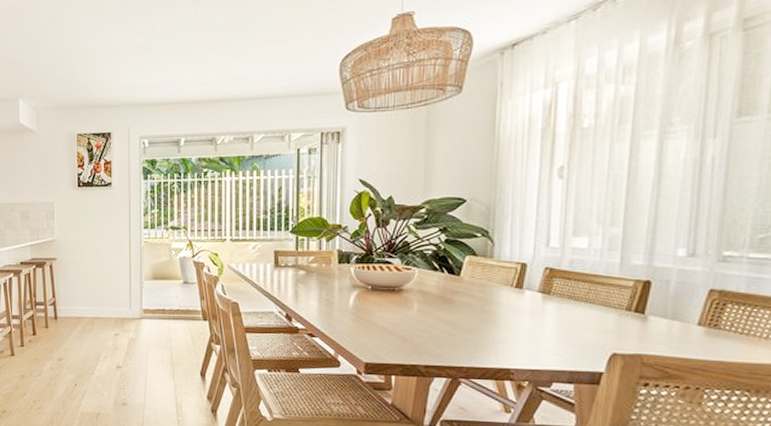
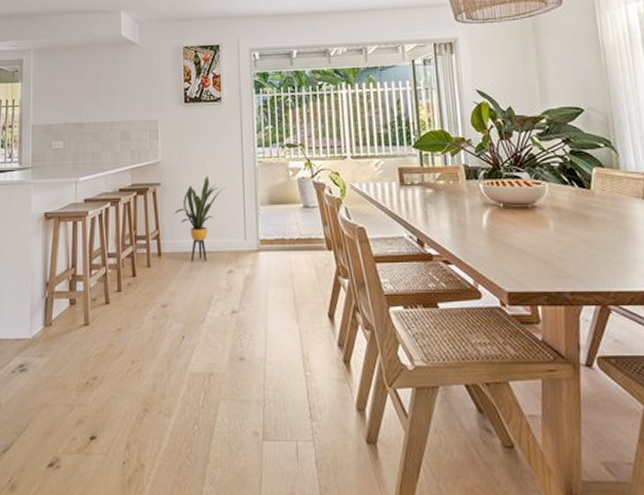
house plant: none [67,254,114,326] -> present [173,177,225,262]

